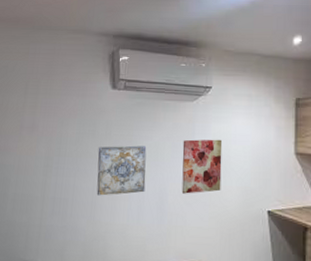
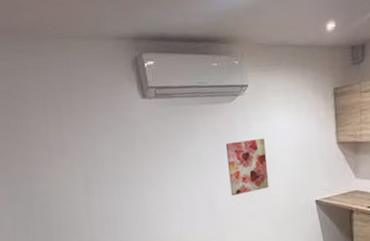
wall art: present [96,145,147,196] -> none [138,154,194,209]

